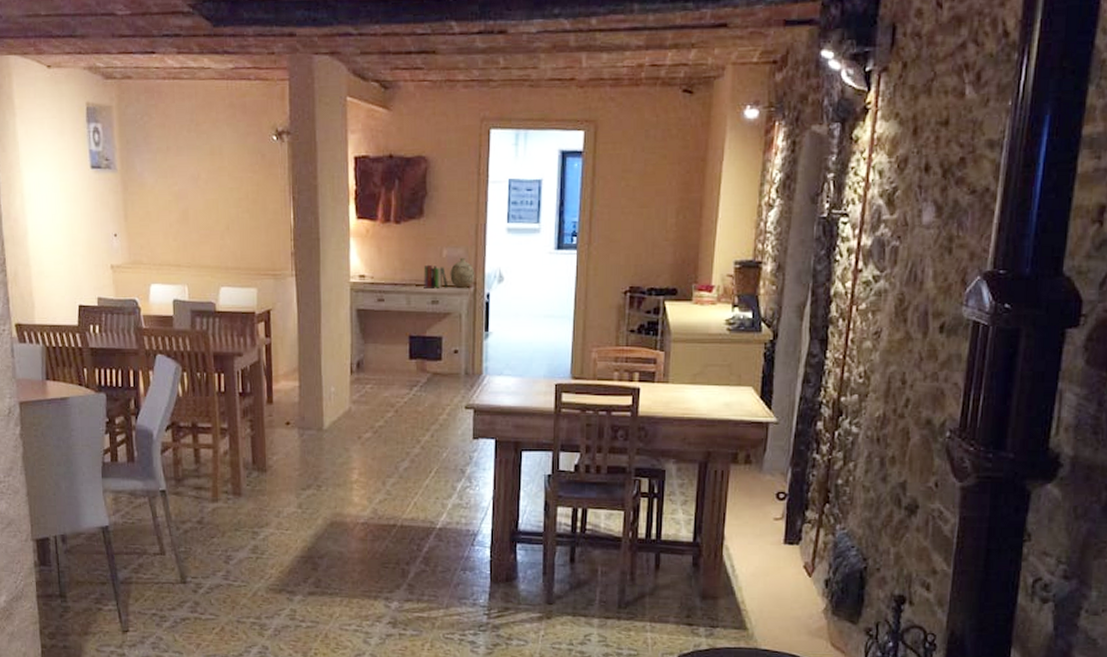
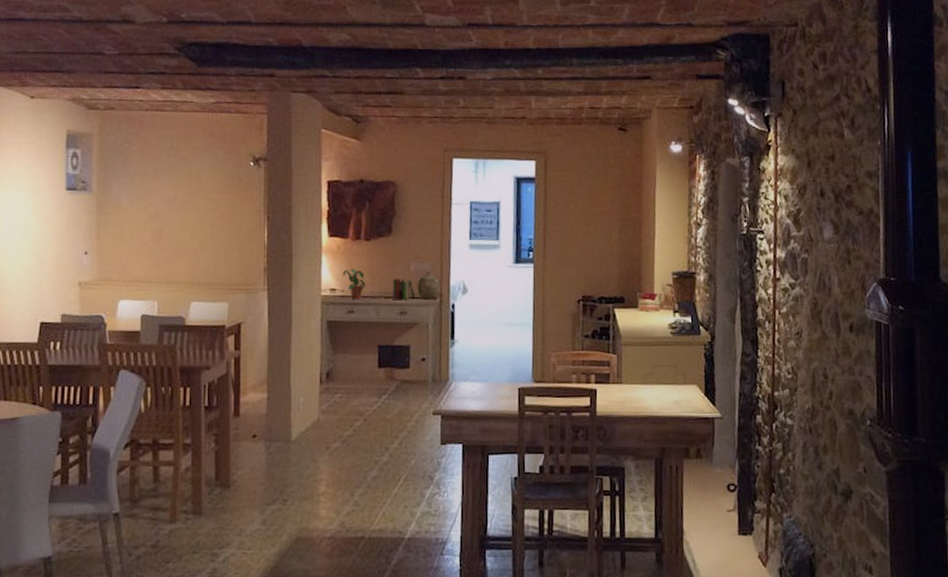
potted plant: none [372,253,396,288] -> present [343,268,366,300]

